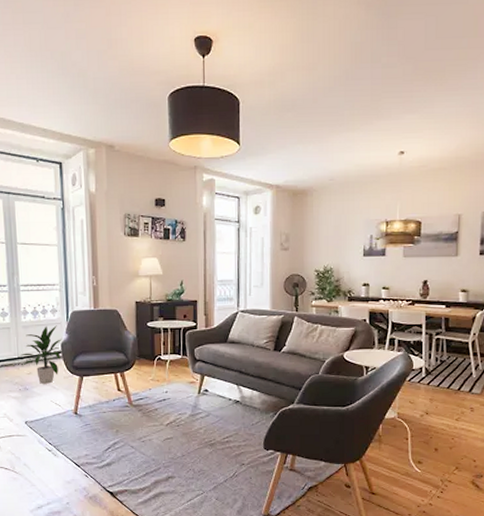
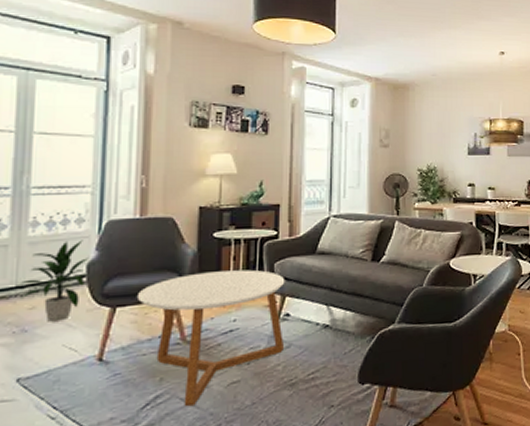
coffee table: none [96,353,205,453] -> present [136,269,285,407]

